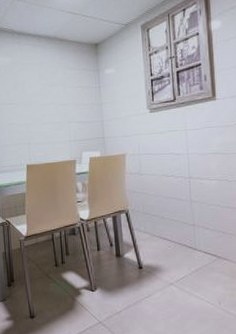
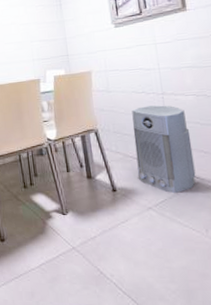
air purifier: none [161,188,214,271] -> present [132,105,196,194]

